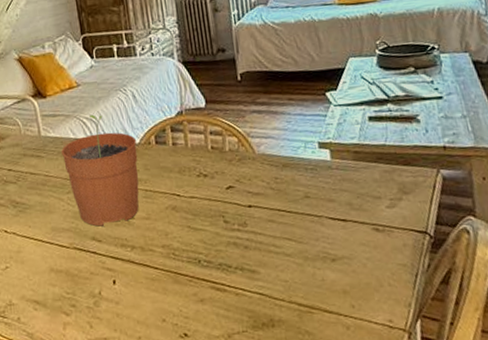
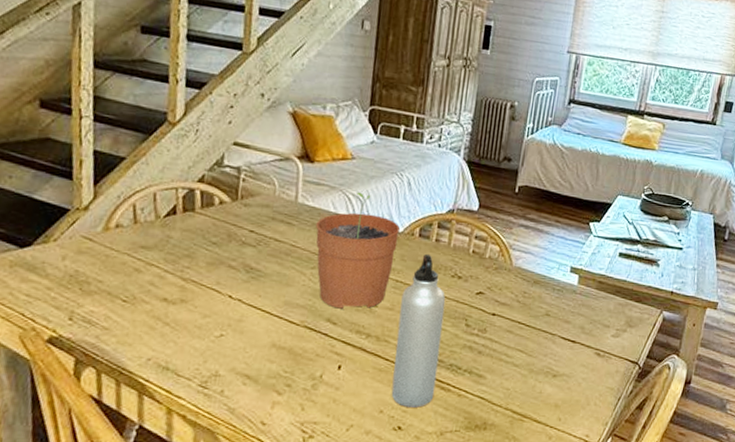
water bottle: none [154,159,212,313] -> present [391,254,446,408]

